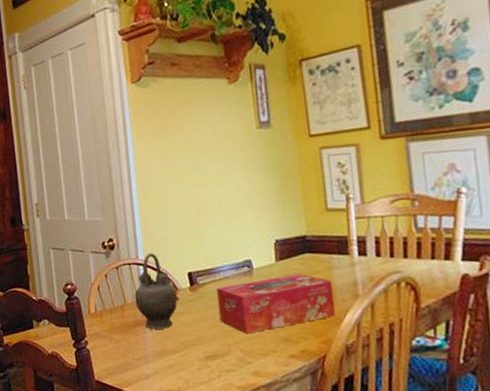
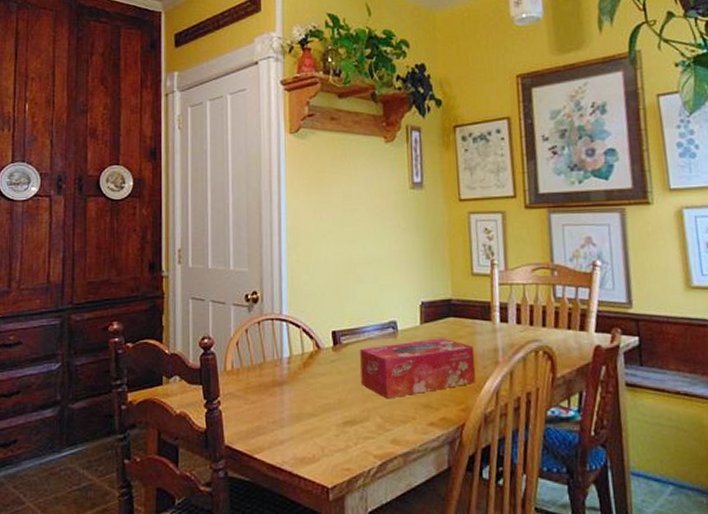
teapot: present [134,252,180,330] -> none [274,308,322,391]

